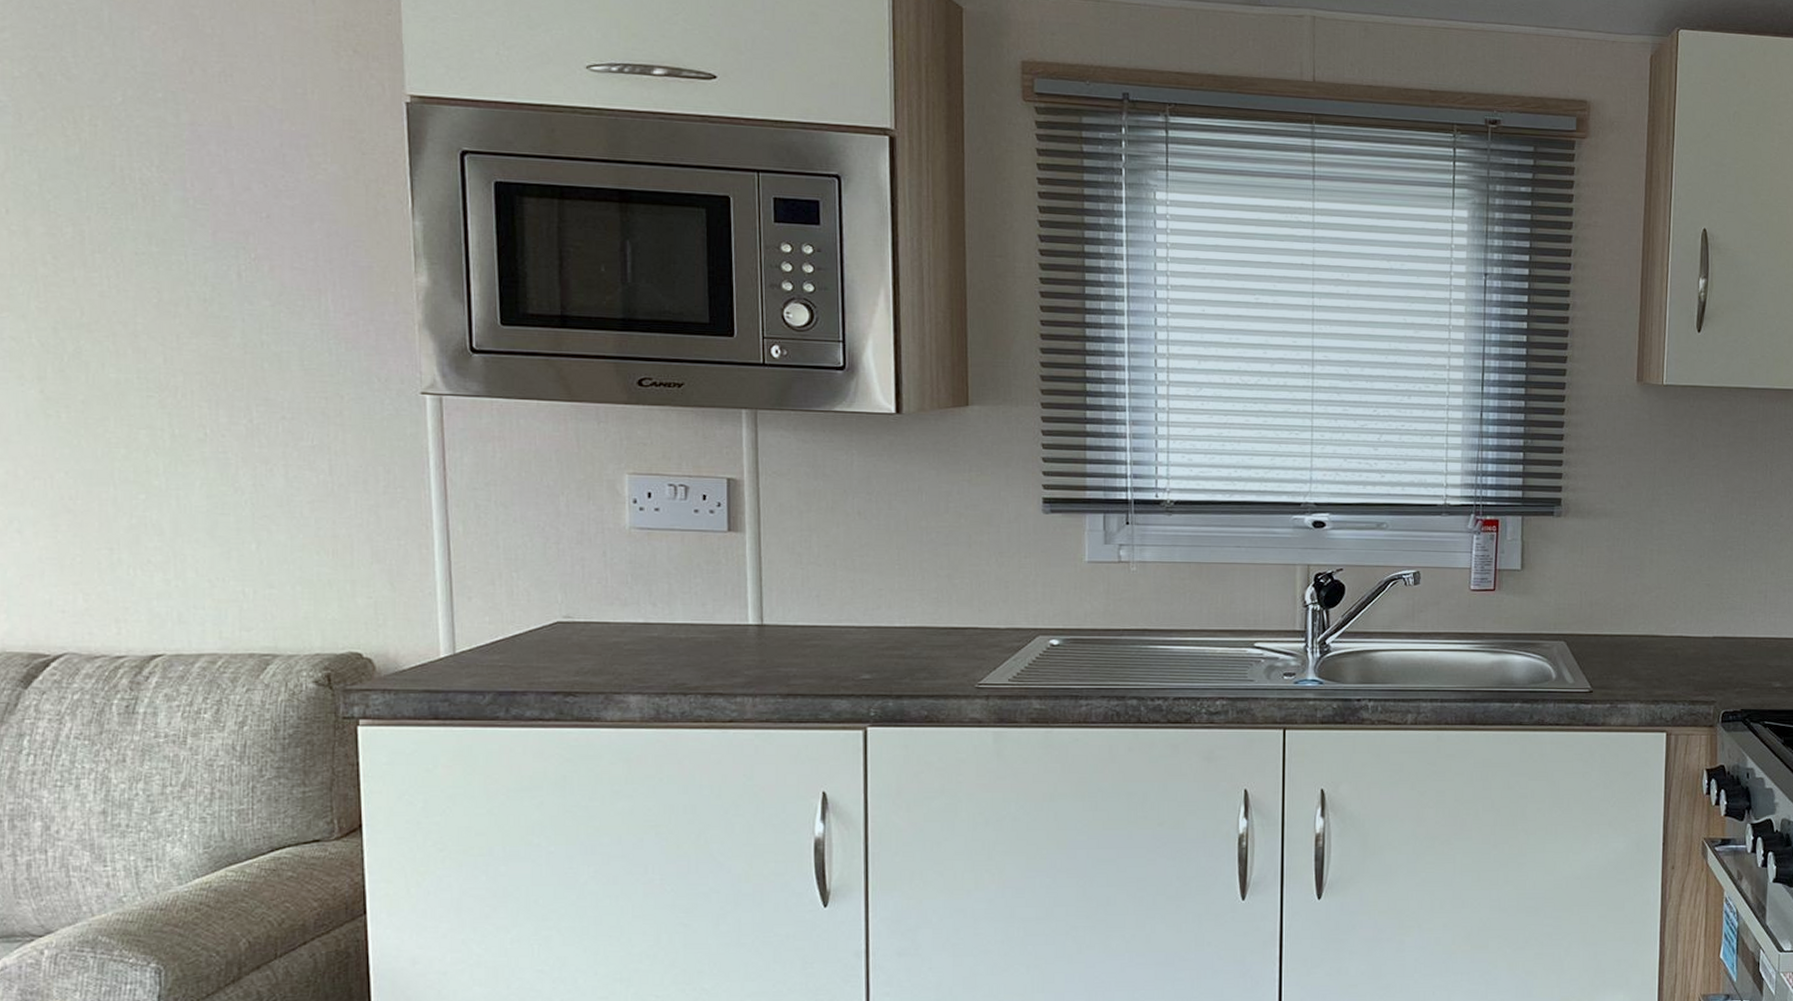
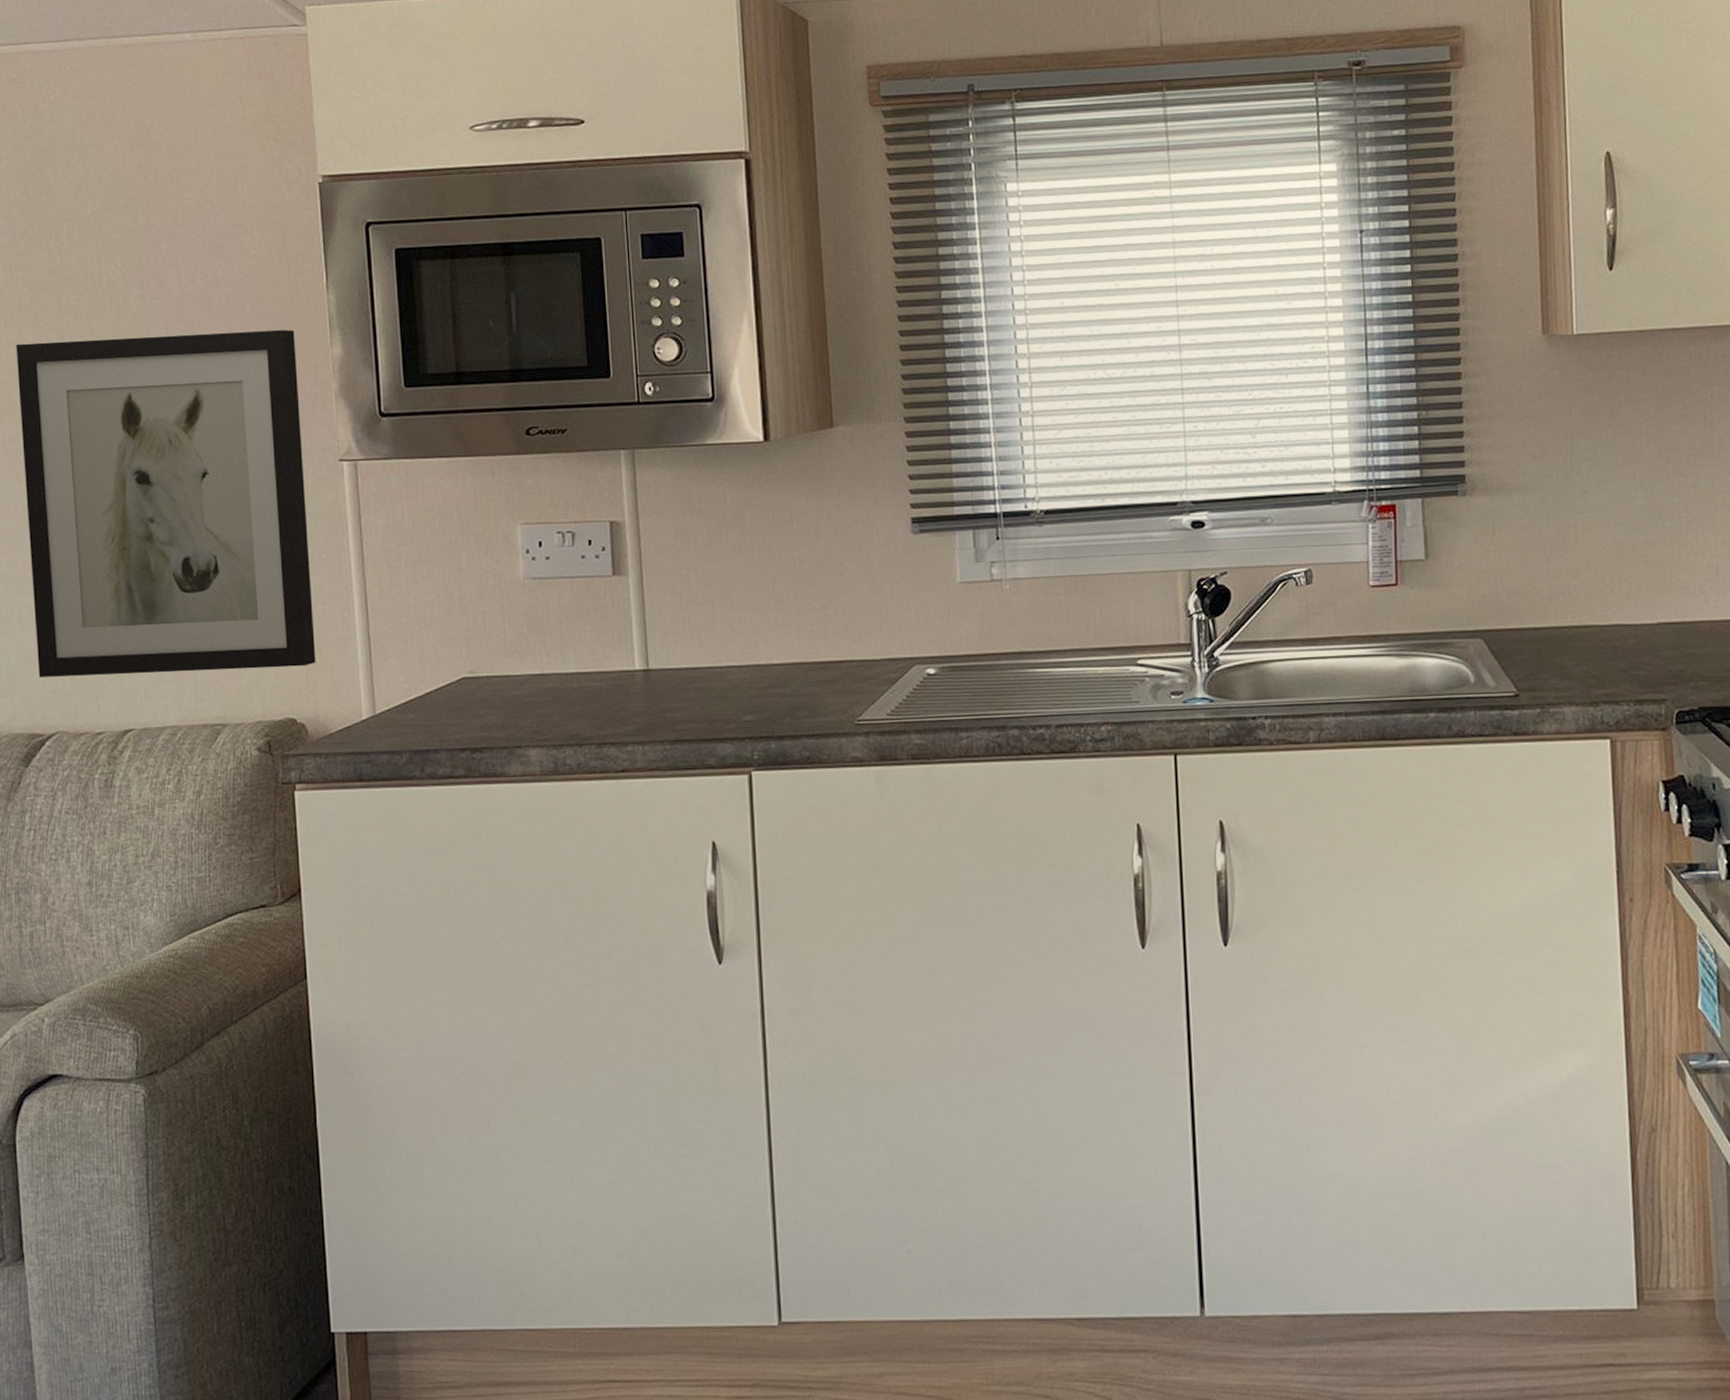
wall art: none [20,234,387,601] -> present [16,329,316,677]

